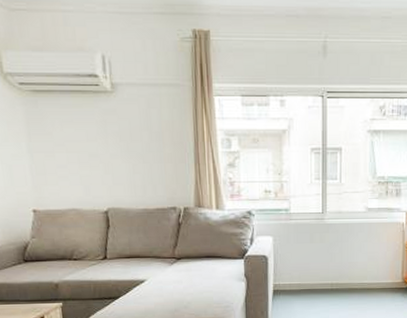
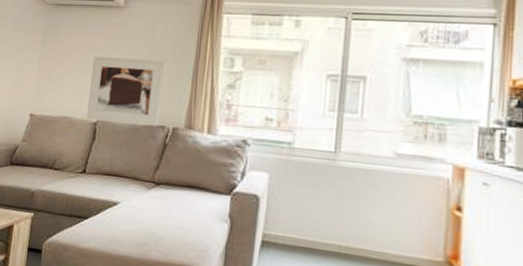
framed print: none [90,145,168,209] -> present [86,56,165,125]

